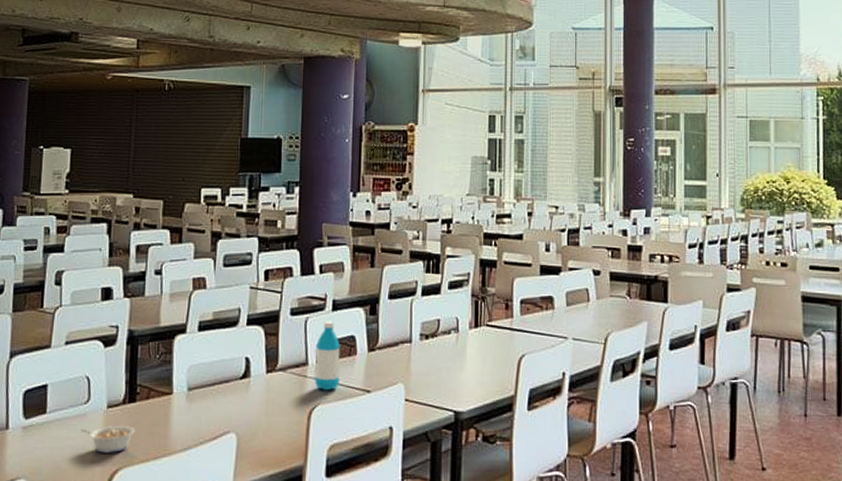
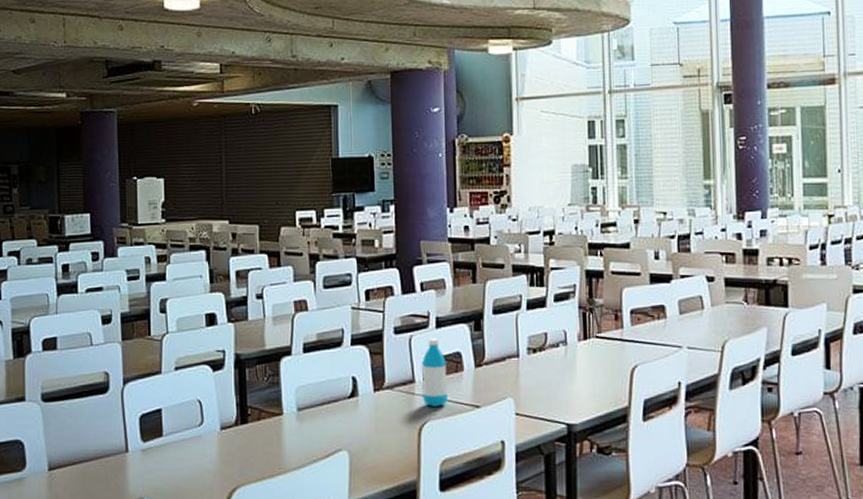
legume: present [80,426,135,453] -> none [197,447,249,472]

